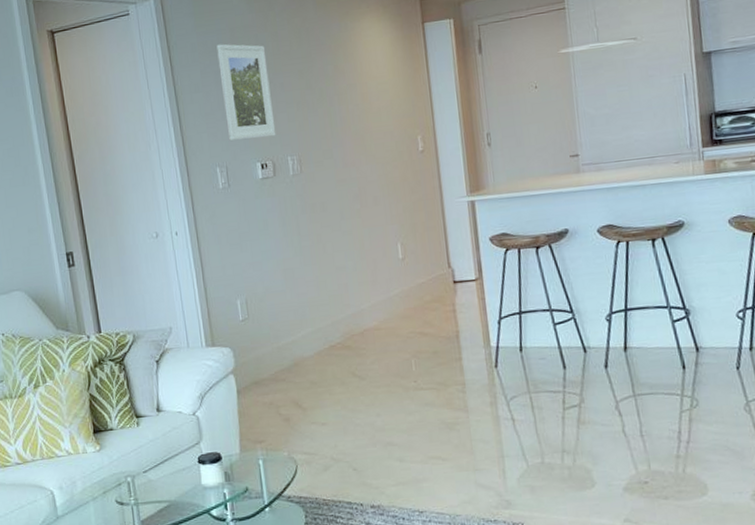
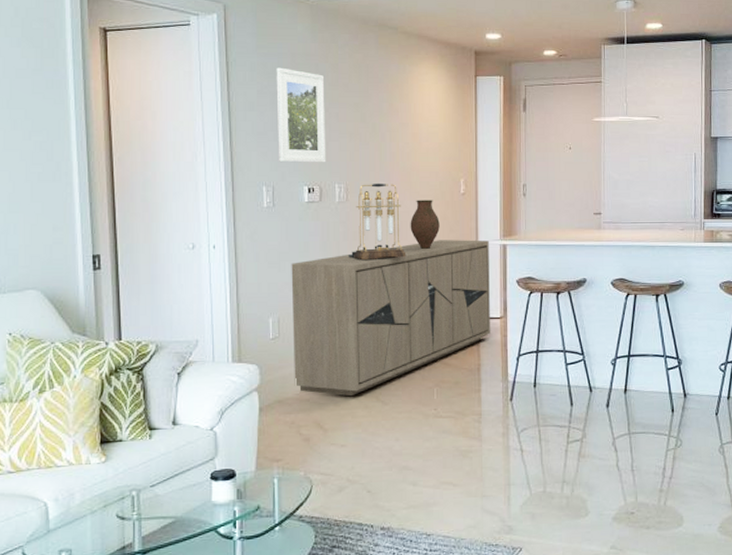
sideboard: none [252,198,466,374] -> present [291,240,490,397]
table lamp: none [309,149,369,232] -> present [349,183,407,260]
vase: none [368,161,401,216] -> present [410,200,440,250]

